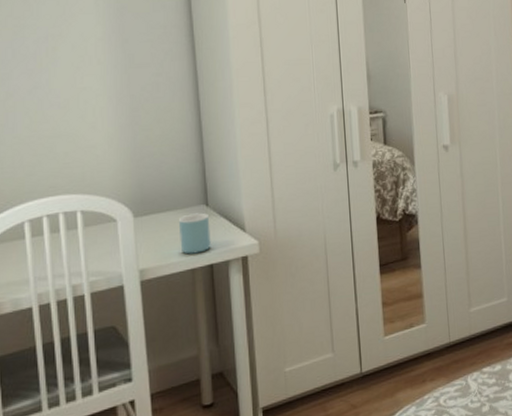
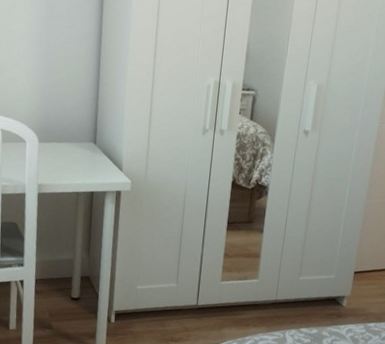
mug: present [178,213,211,254] -> none [70,148,95,181]

